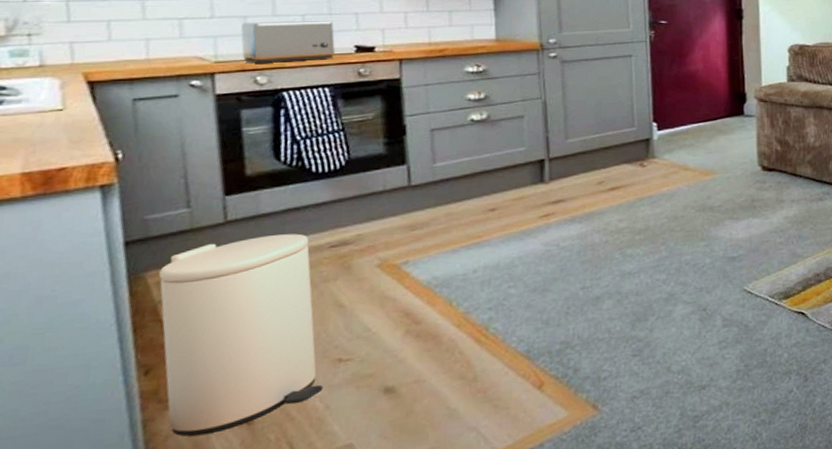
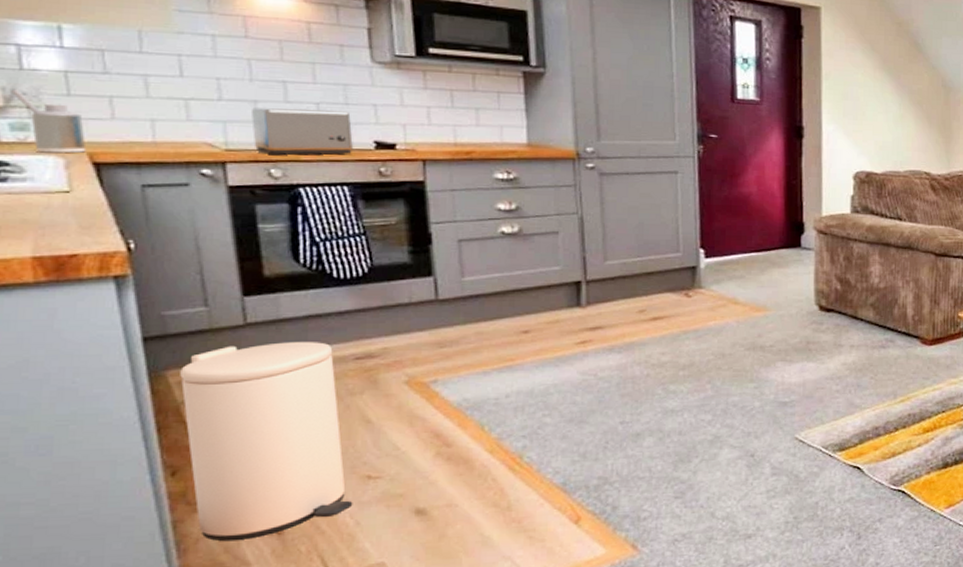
soap dispenser: none [13,19,82,76] -> present [11,89,87,154]

